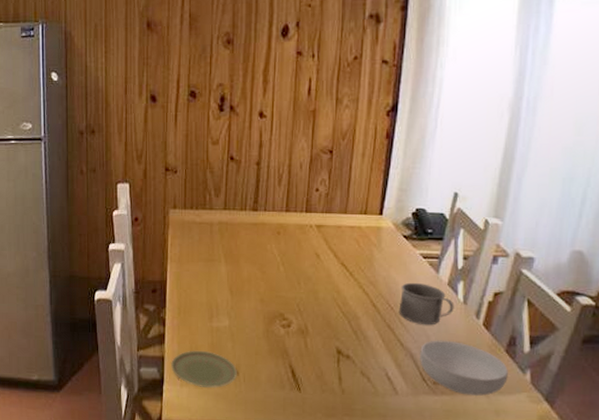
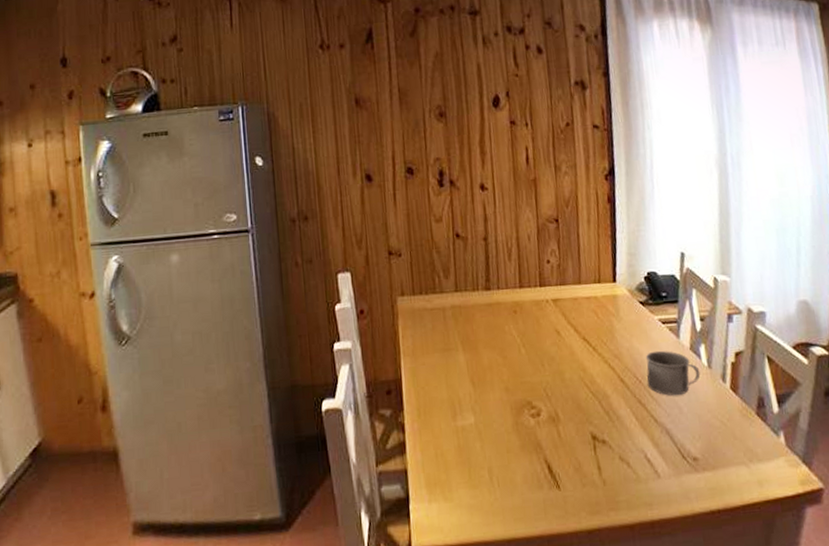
plate: present [171,350,237,388] -> none [416,455,490,501]
cereal bowl: present [420,340,508,396] -> none [674,409,764,468]

